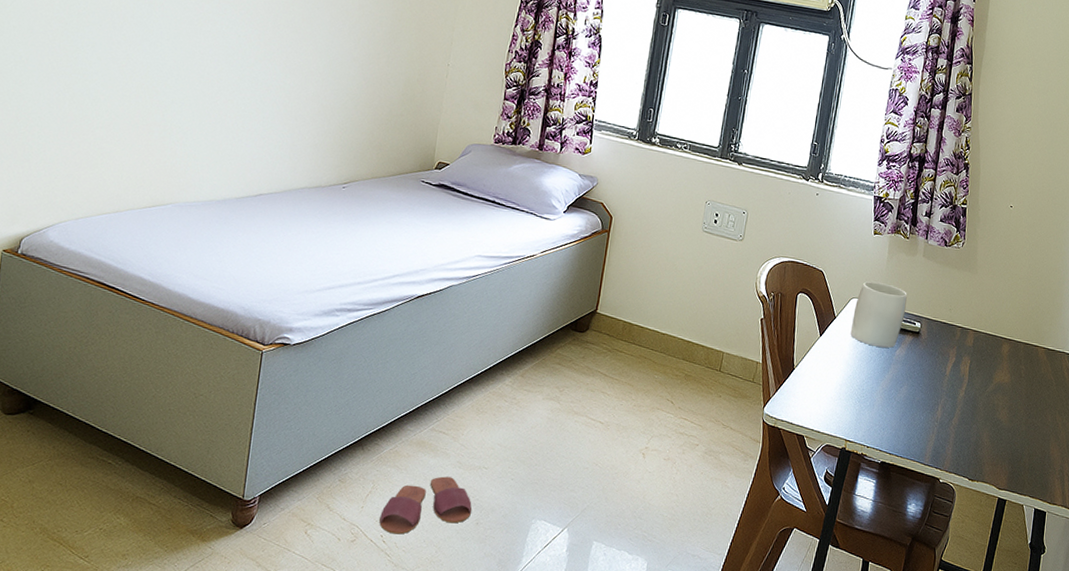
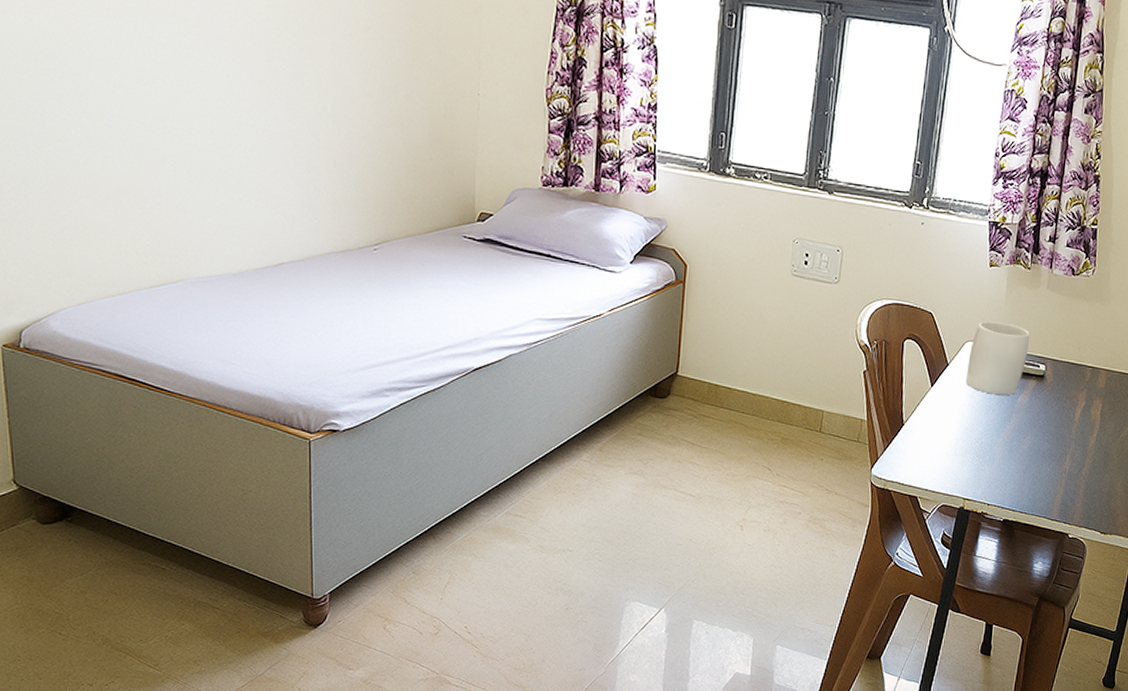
slippers: present [379,476,472,535] -> none [462,562,559,625]

